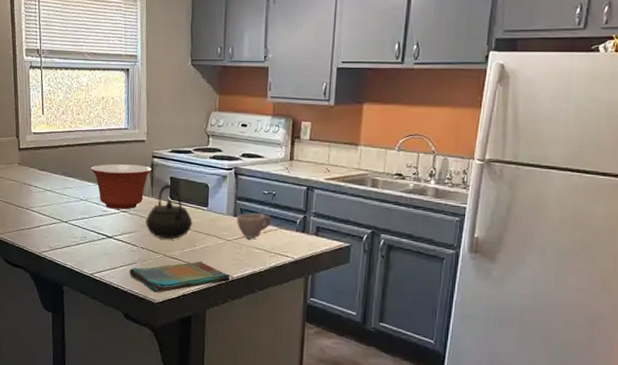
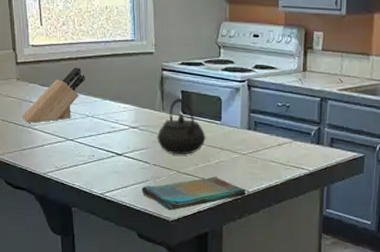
knife block: none [21,152,81,205] -> present [21,66,85,123]
mixing bowl: present [90,163,151,210] -> none [96,77,161,125]
cup: present [236,212,272,238] -> none [250,125,286,152]

